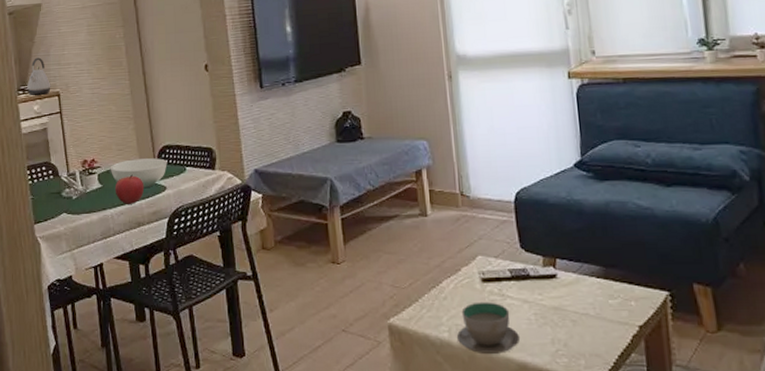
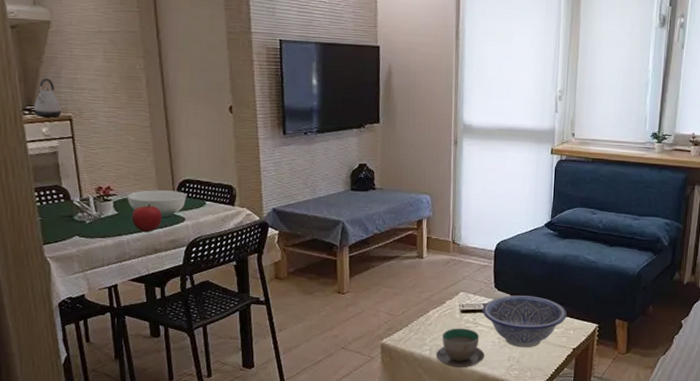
decorative bowl: none [508,257,624,327] -> present [482,295,567,348]

